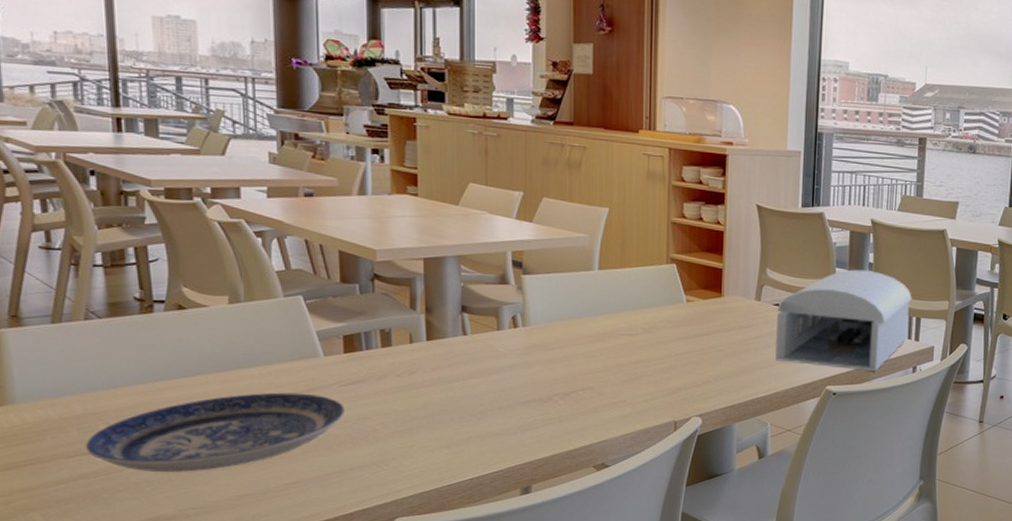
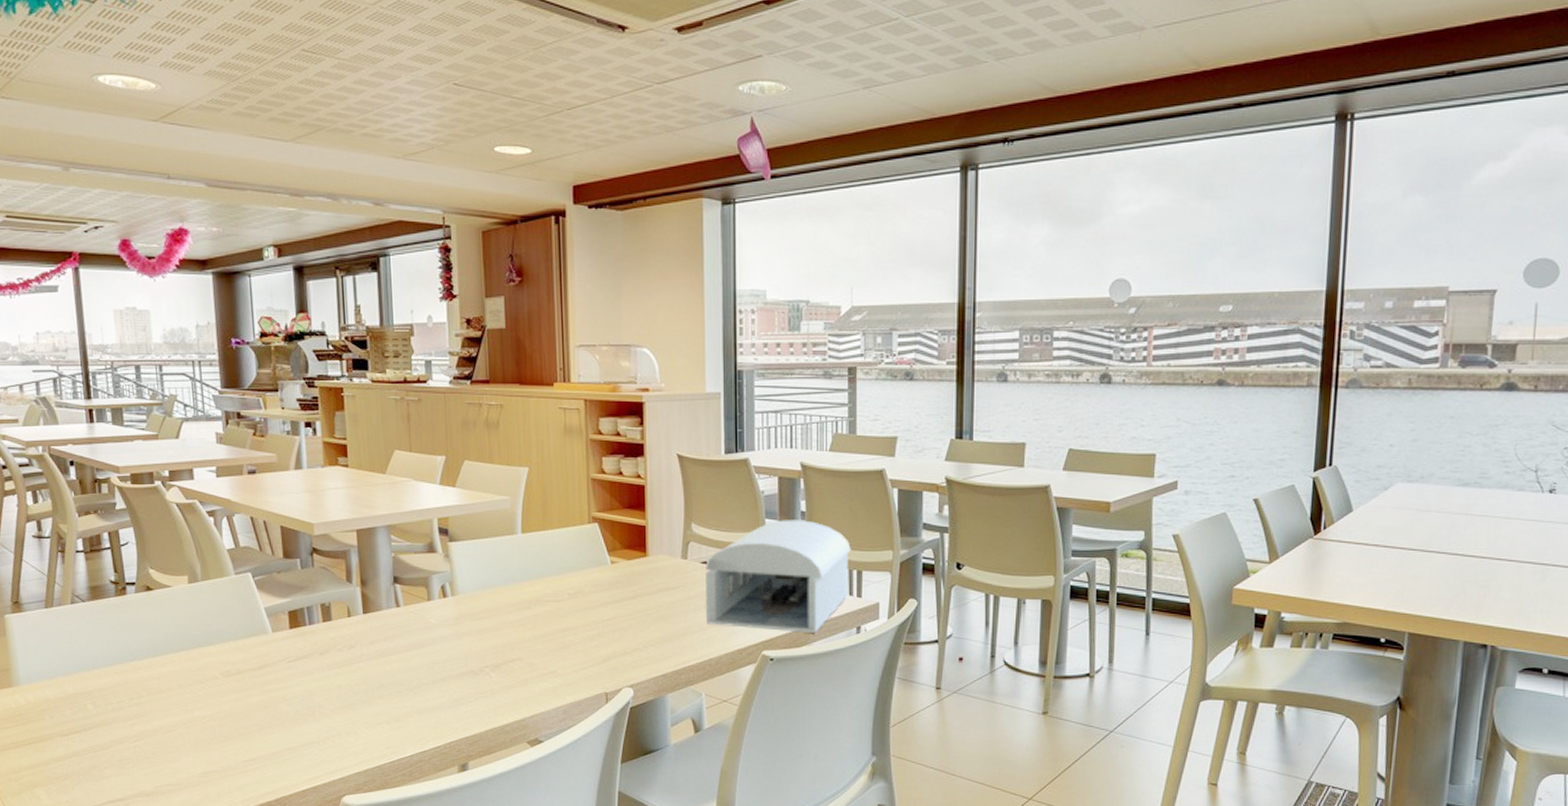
plate: present [86,392,345,472] -> none [77,670,293,749]

